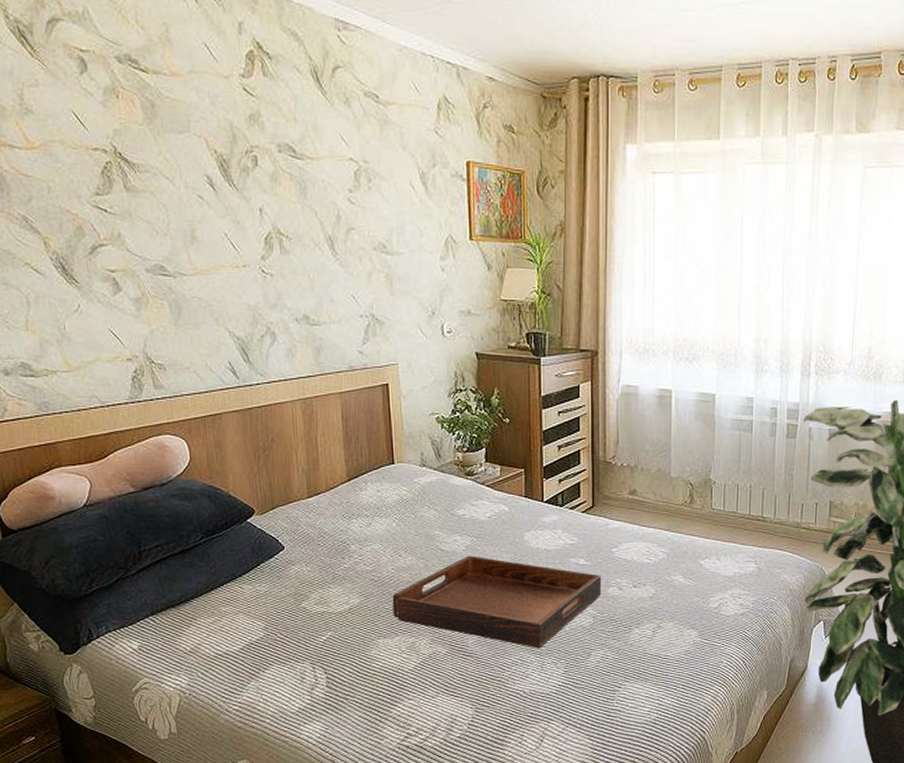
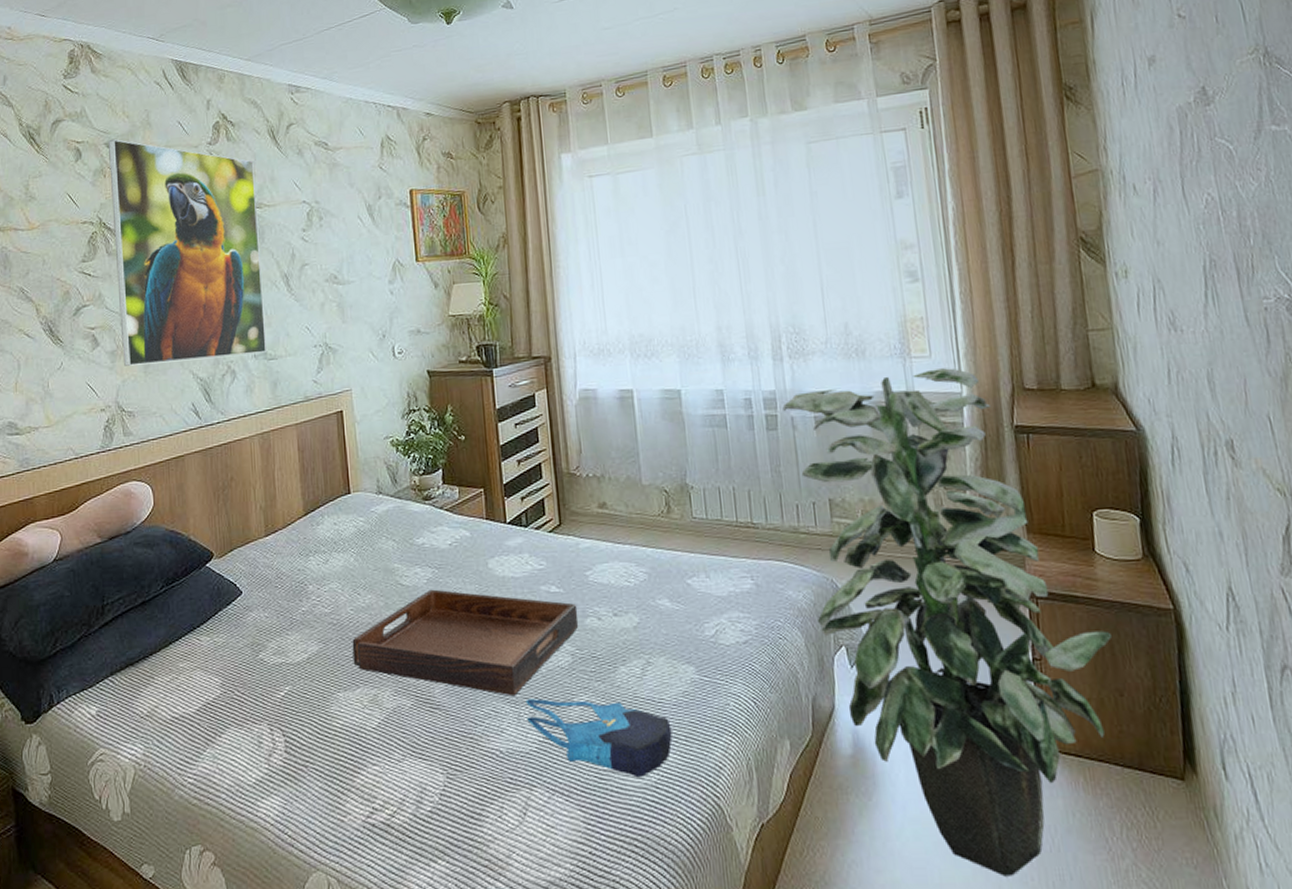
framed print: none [120,52,310,318] -> present [109,138,268,366]
tote bag: none [549,651,672,716] -> present [525,699,673,778]

